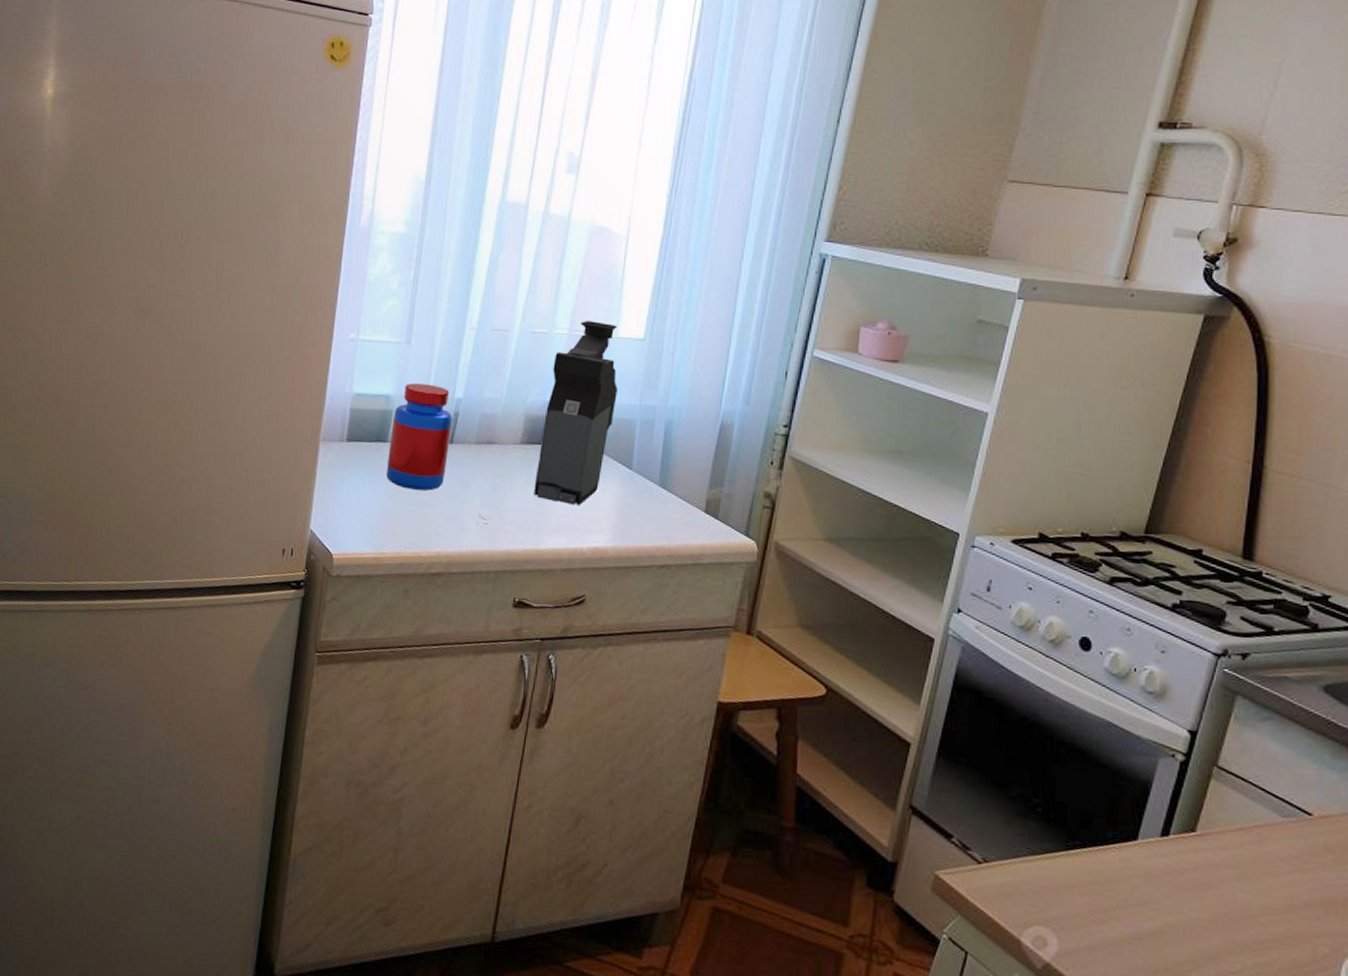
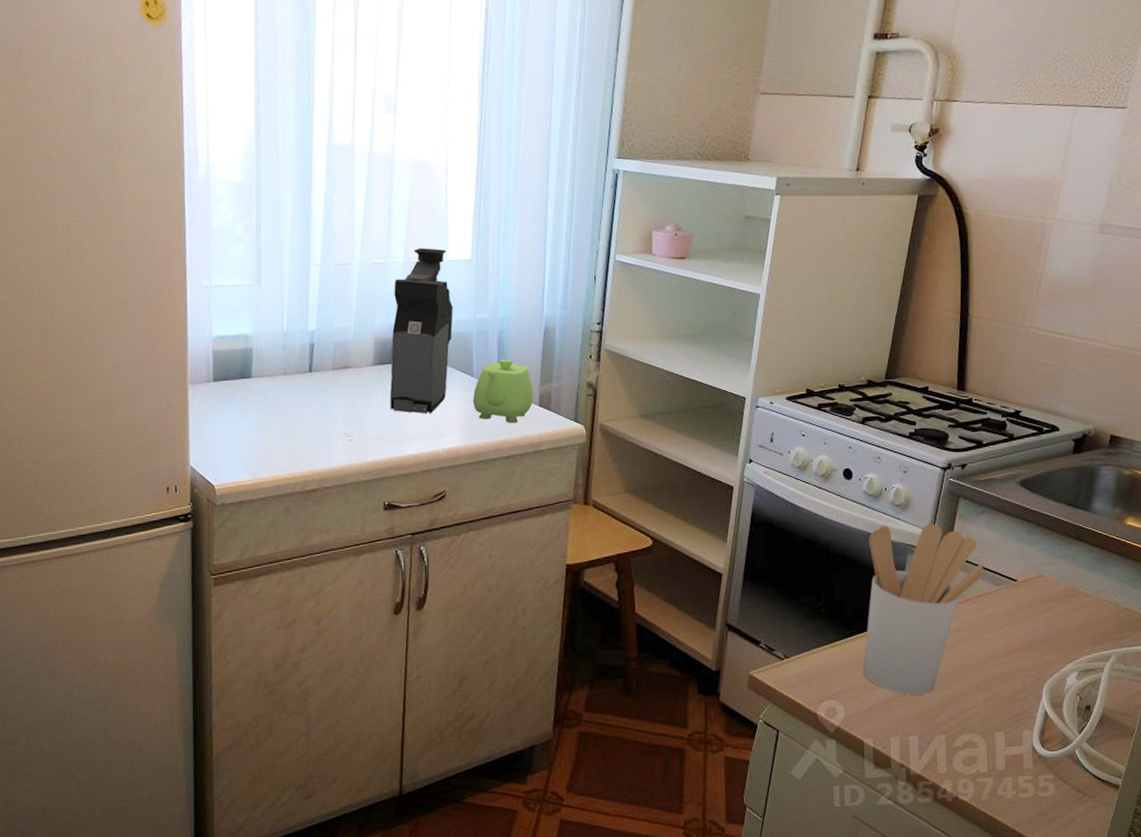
jar: present [386,383,452,491] -> none [253,320,310,418]
teapot: none [628,453,700,529] -> present [473,358,534,423]
utensil holder: none [1087,714,1265,942] -> present [862,524,984,695]

